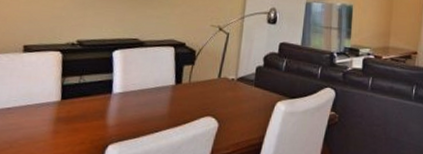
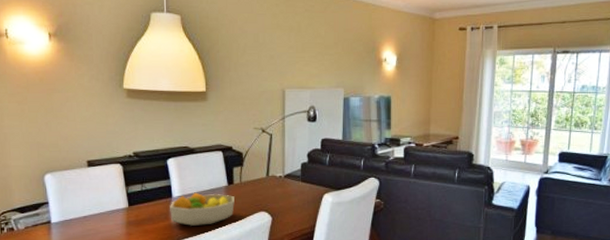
fruit bowl: none [107,89,181,128] -> present [170,192,235,226]

